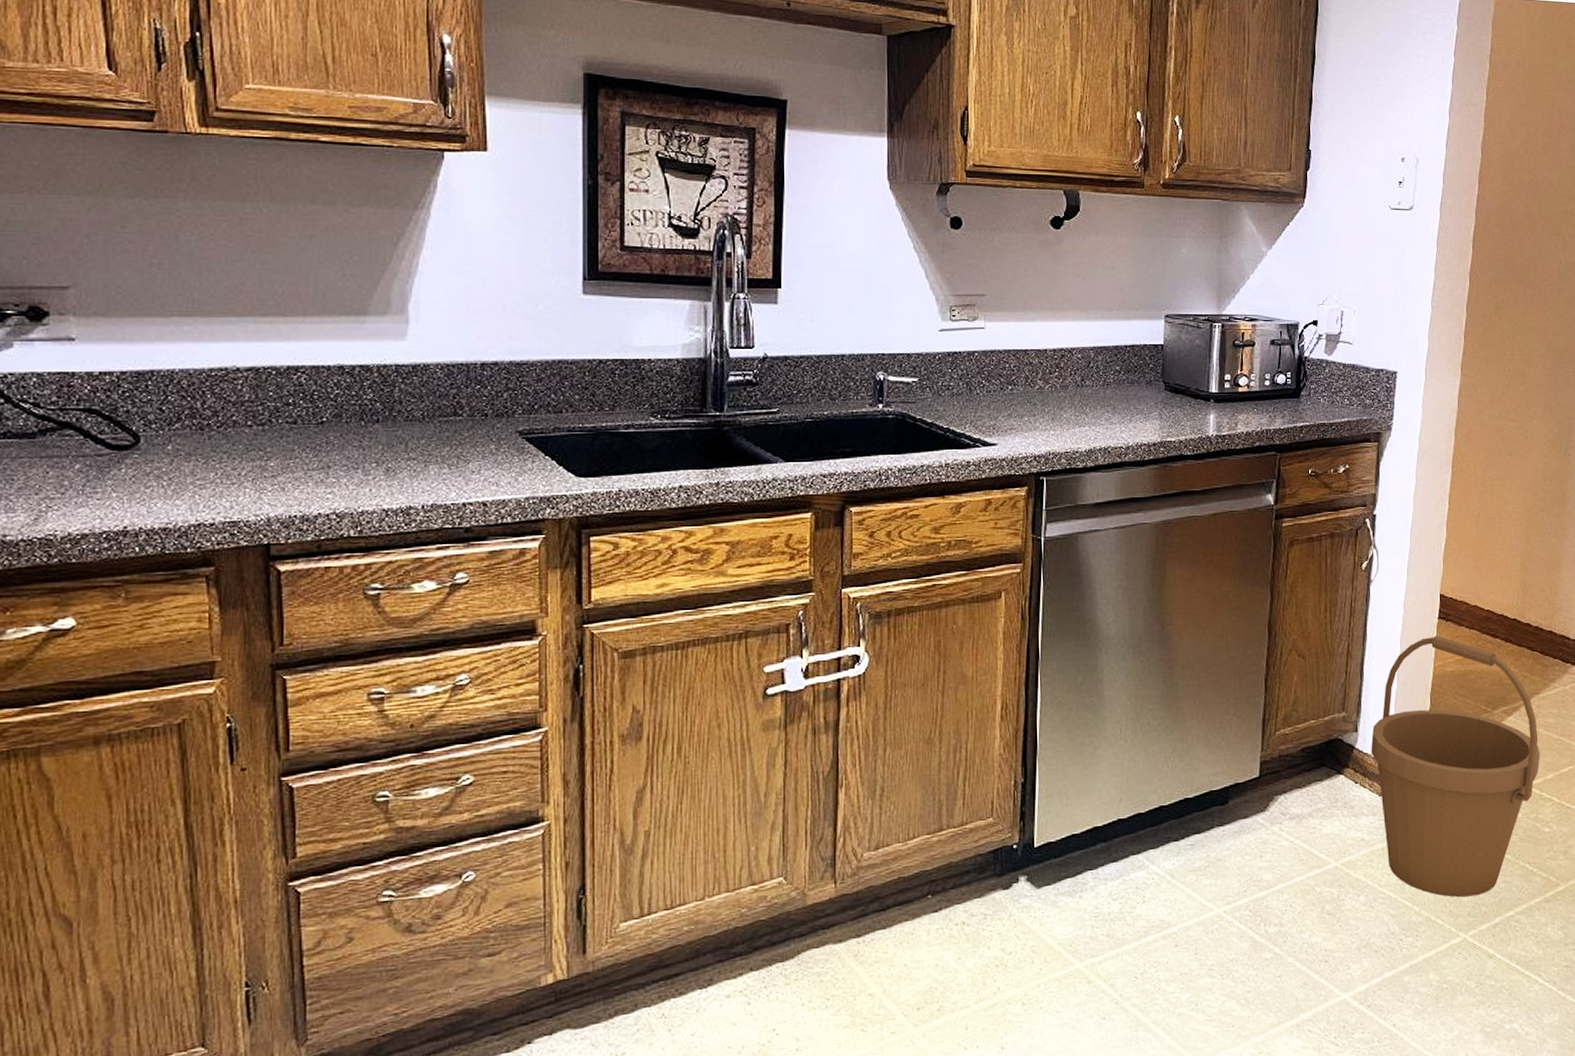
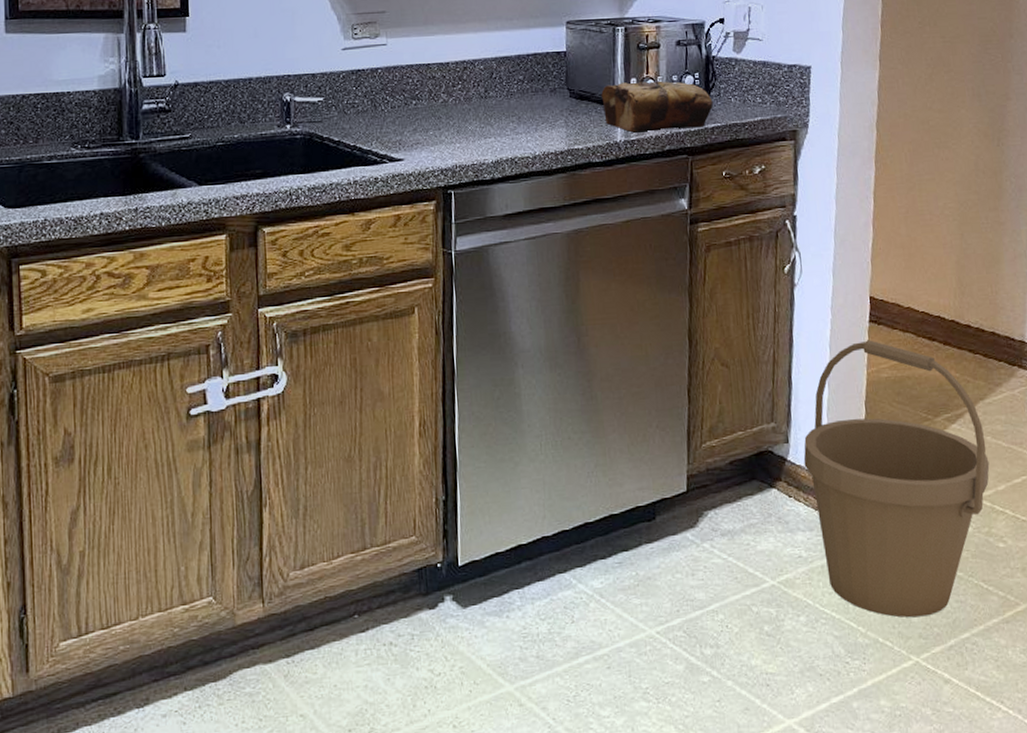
bread loaf: none [1196,378,1303,428] -> present [601,81,713,133]

